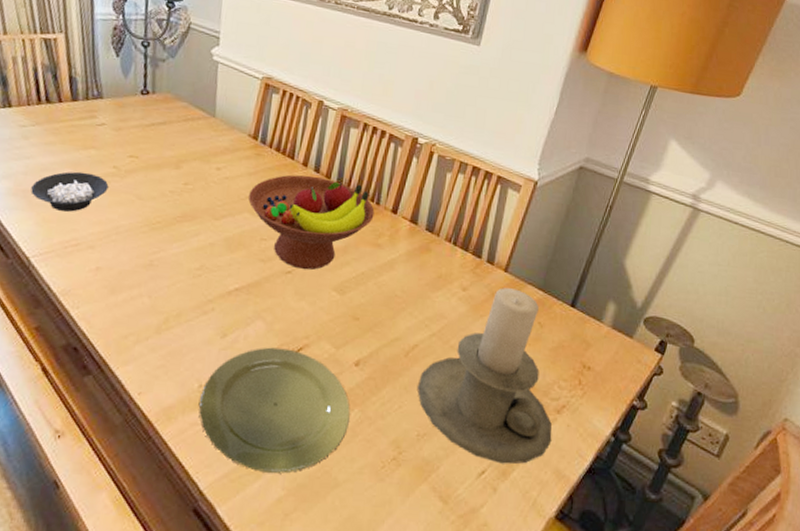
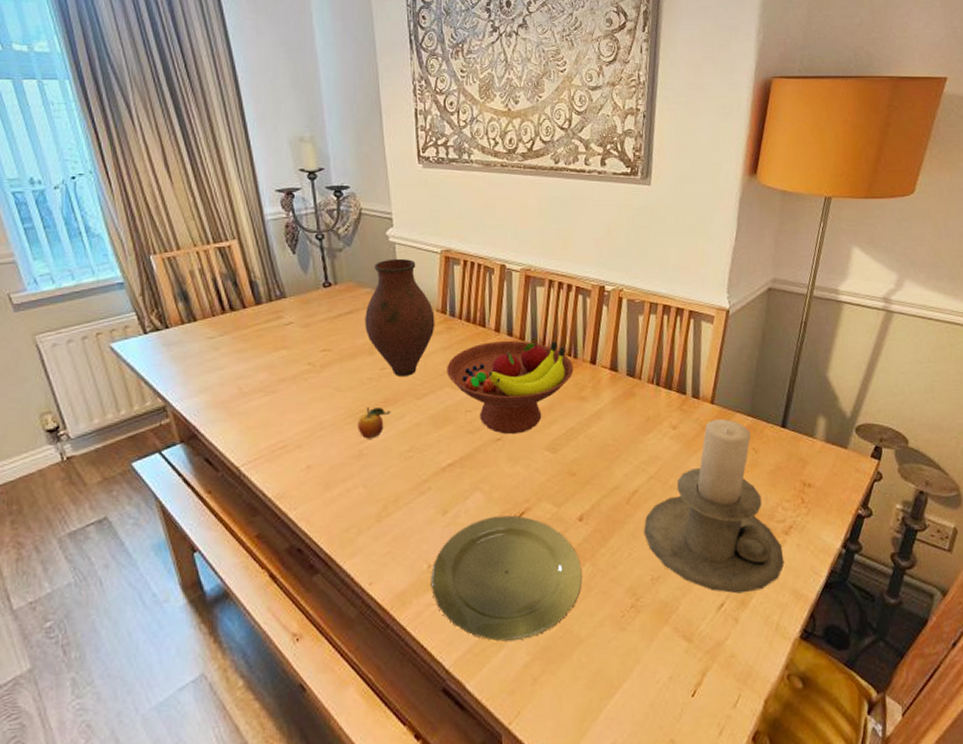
cereal bowl: present [31,171,109,212] -> none [229,373,306,416]
fruit: none [152,219,187,251] -> present [357,407,391,439]
vase: none [175,77,246,195] -> present [365,258,435,376]

